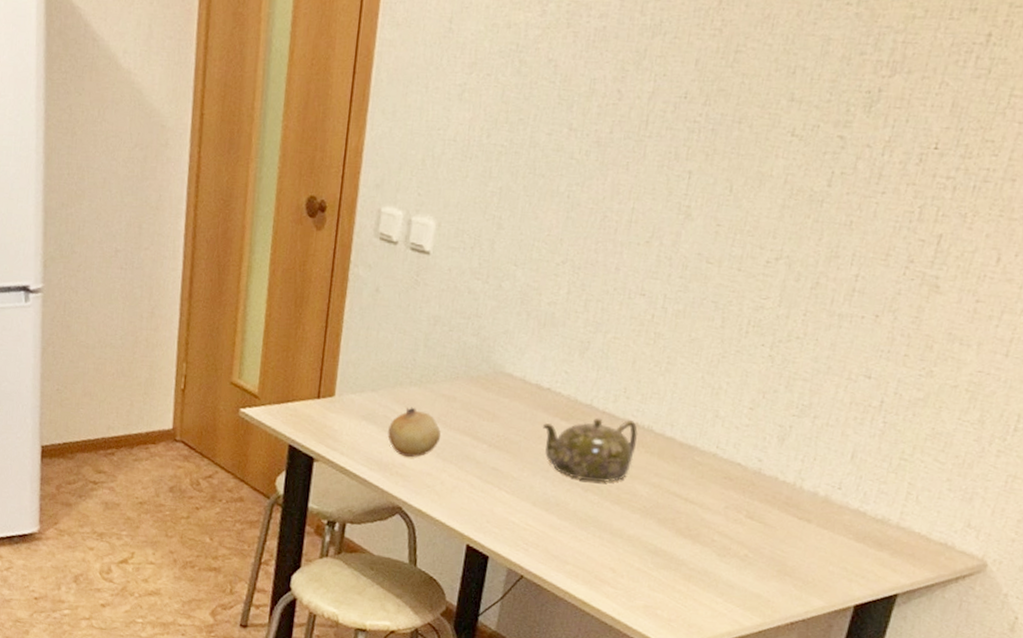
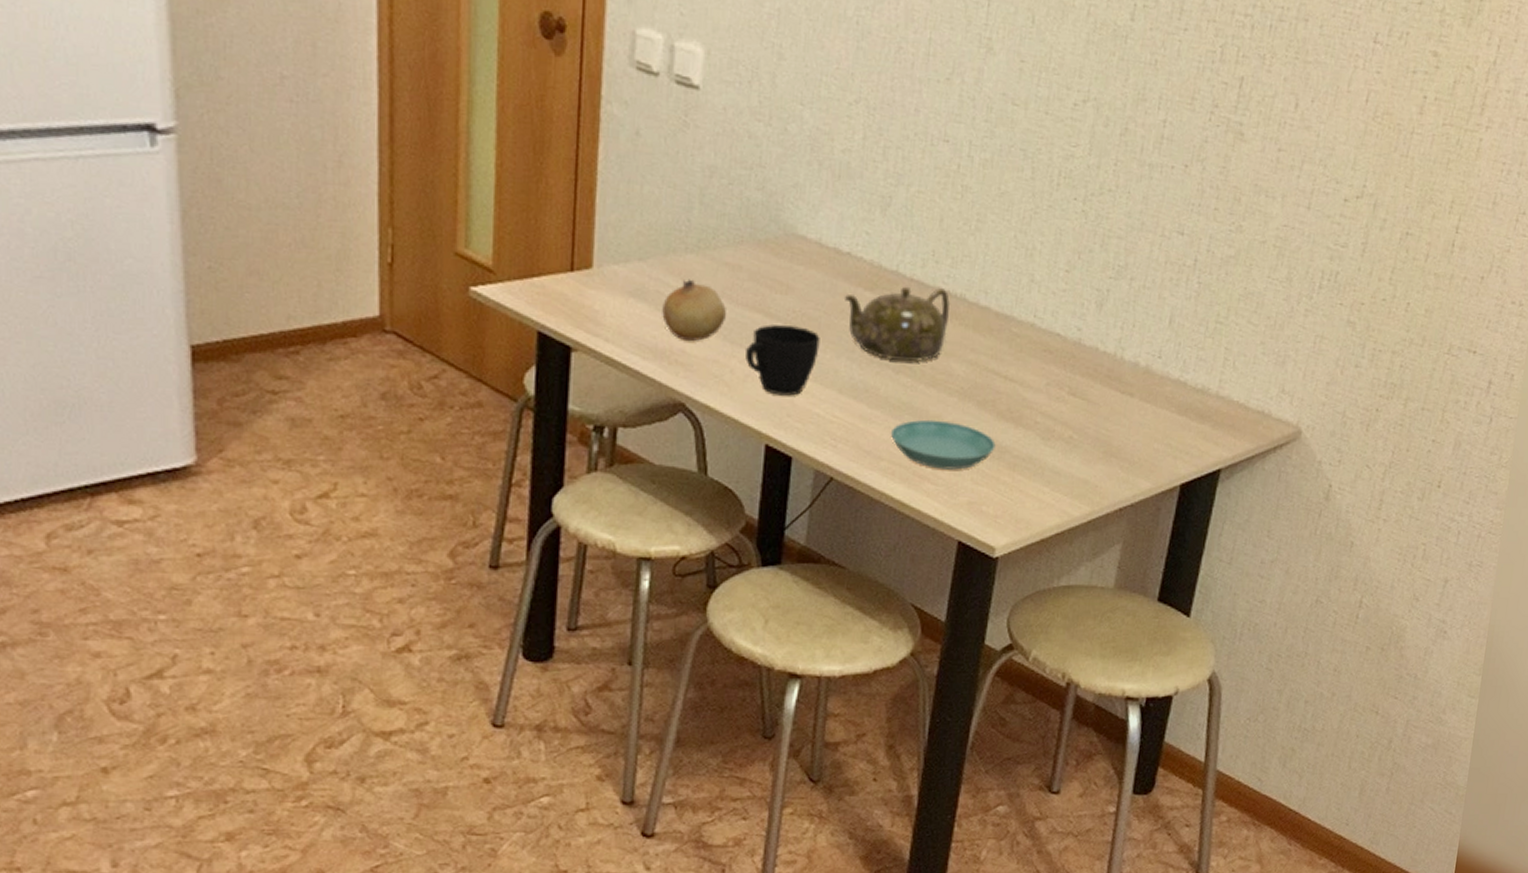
cup: none [454,446,519,506] -> present [745,325,820,396]
saucer: none [577,532,673,577] -> present [891,419,996,470]

